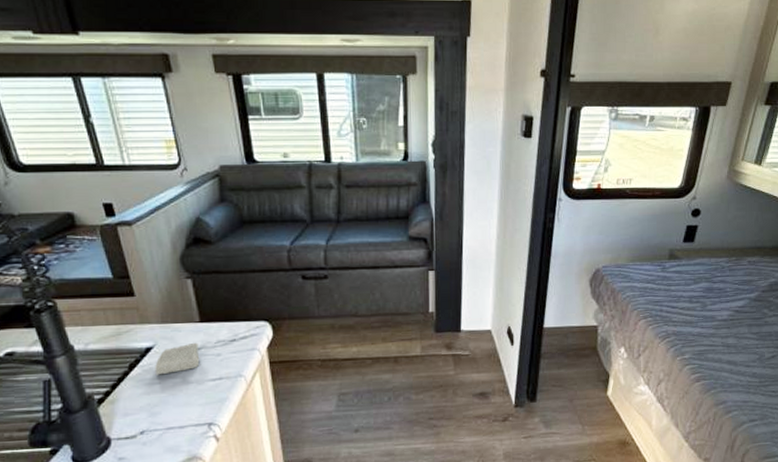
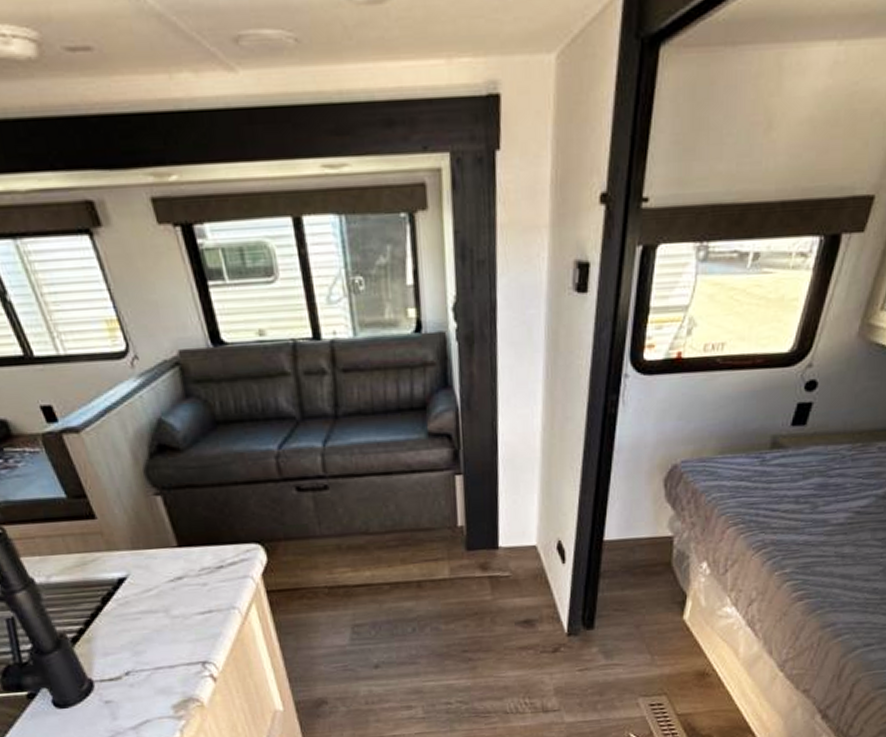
soap bar: present [155,342,200,375] -> none [131,570,184,610]

